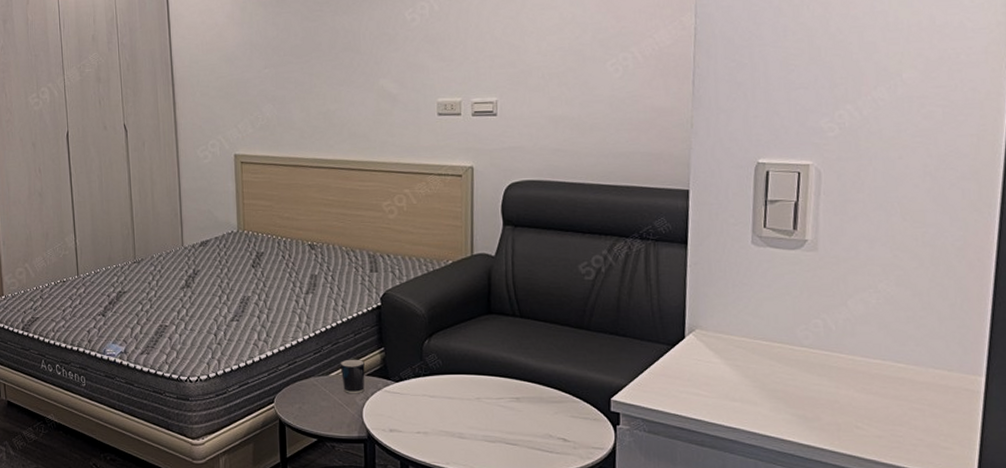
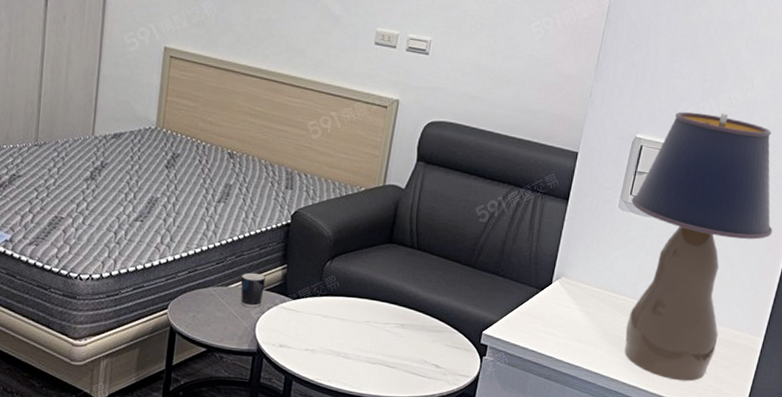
table lamp: none [767,118,970,437] -> present [624,111,773,382]

